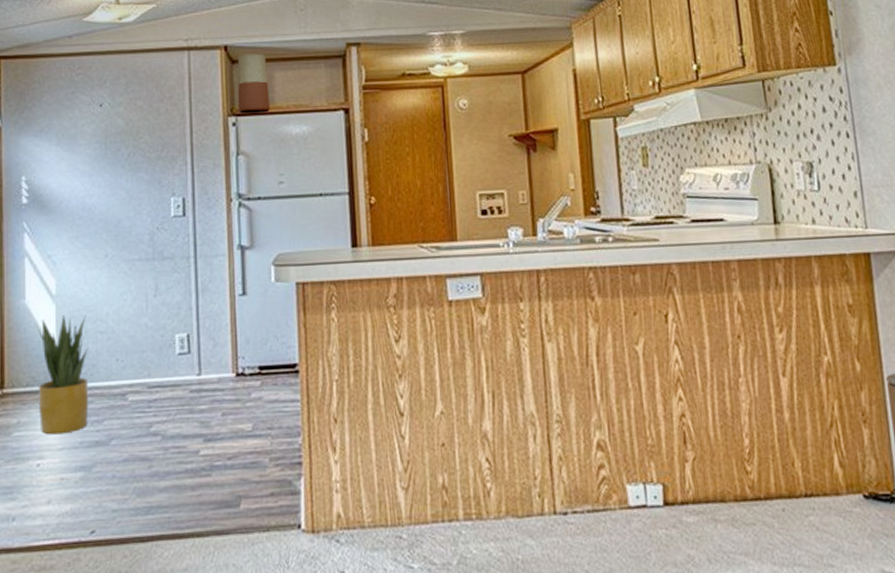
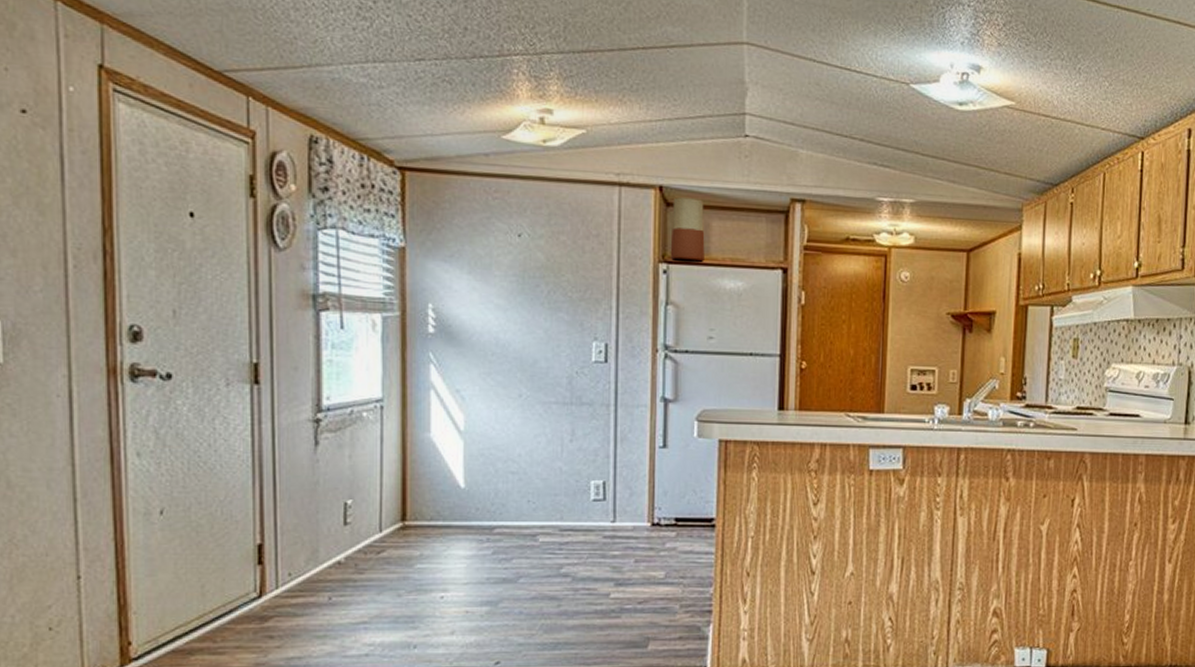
planter: present [34,315,89,435] -> none [440,453,498,569]

